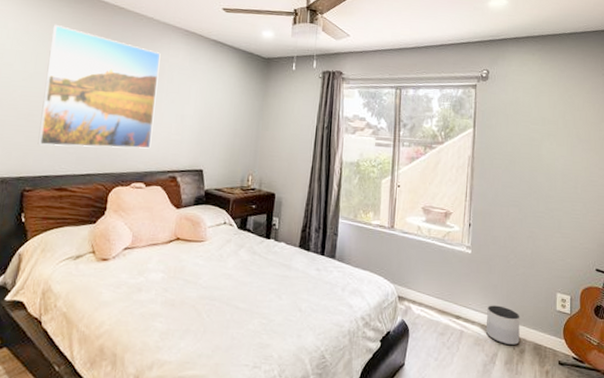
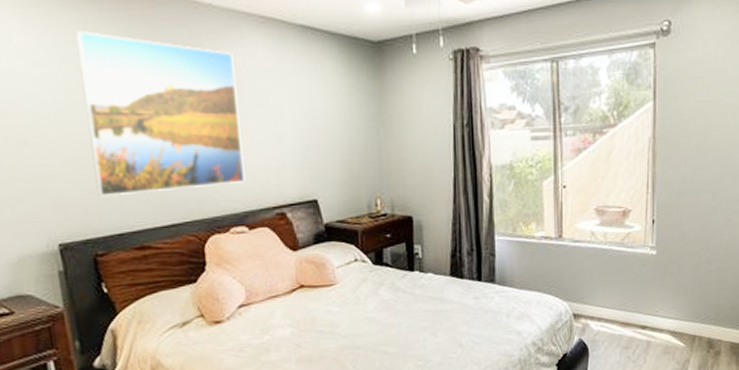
planter: present [486,305,520,346] -> none [677,308,715,349]

